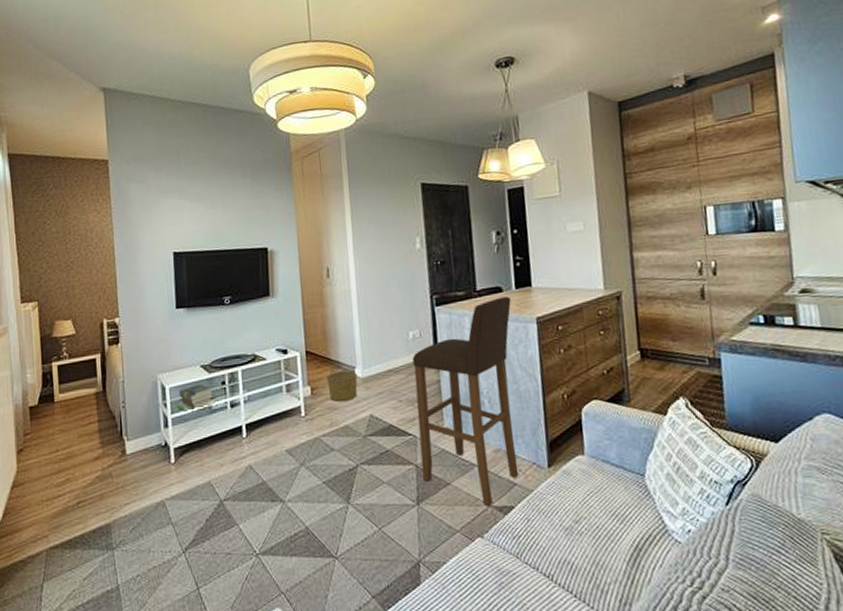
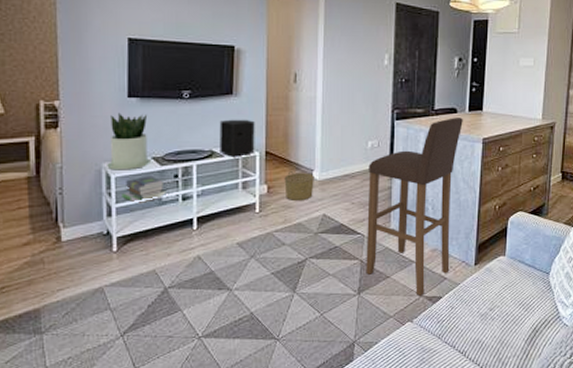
planter: none [162,323,201,381] -> present [107,112,152,170]
speaker: none [259,319,296,360] -> present [219,119,255,157]

